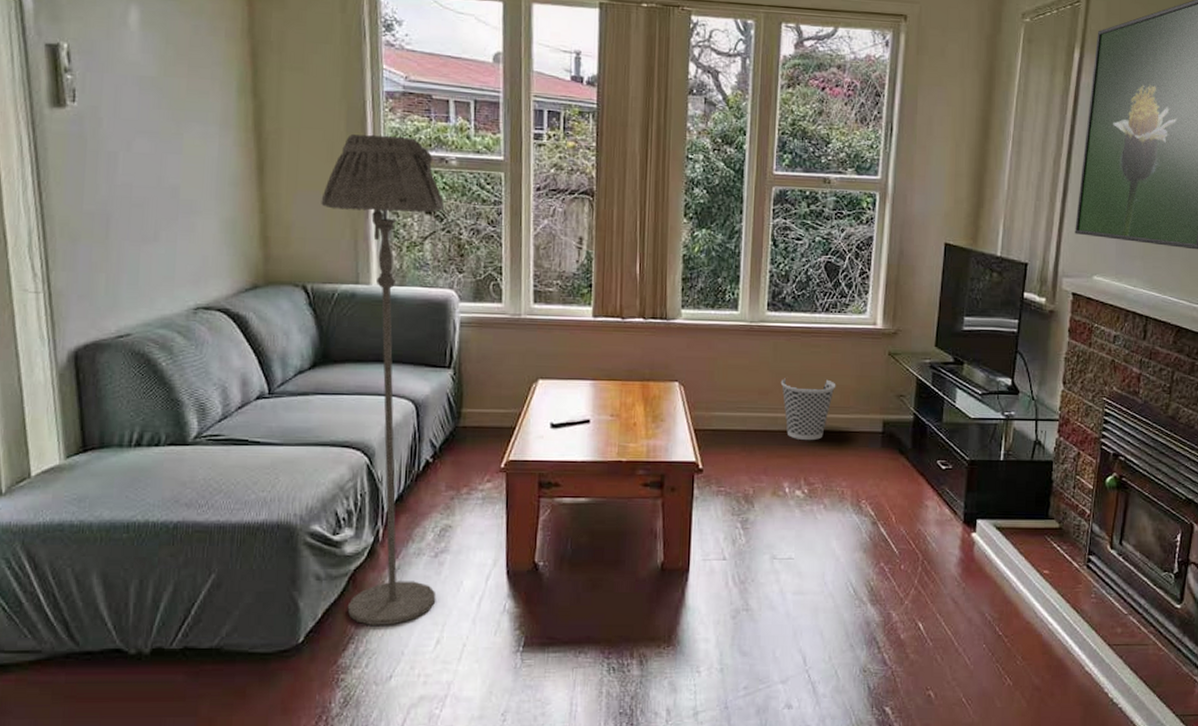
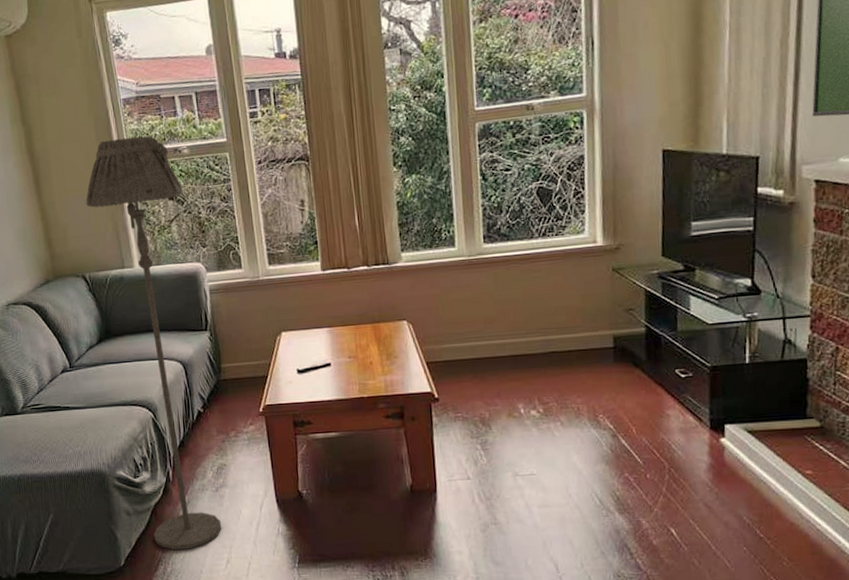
wastebasket: present [780,378,836,441] -> none [504,302,561,363]

